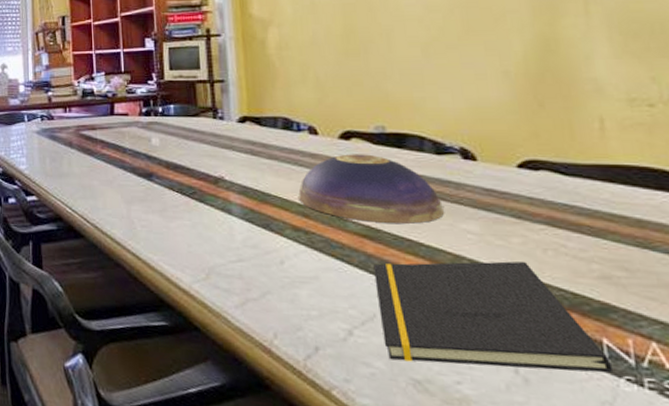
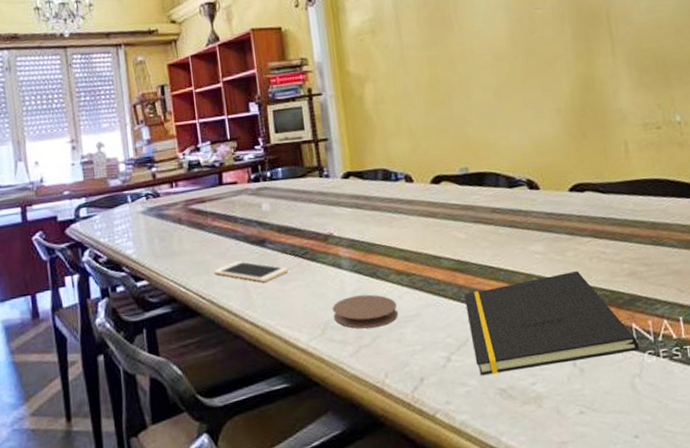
cell phone: none [99,191,175,216] -> present [213,261,289,283]
coaster: none [219,245,293,282] -> present [332,294,399,329]
decorative bowl: present [298,154,444,224] -> none [399,194,517,257]

